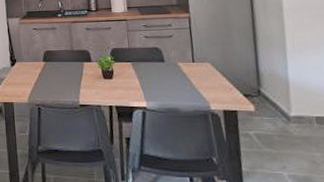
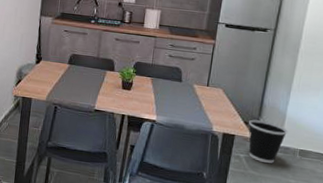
wastebasket: none [249,90,297,137] -> present [249,119,288,164]

